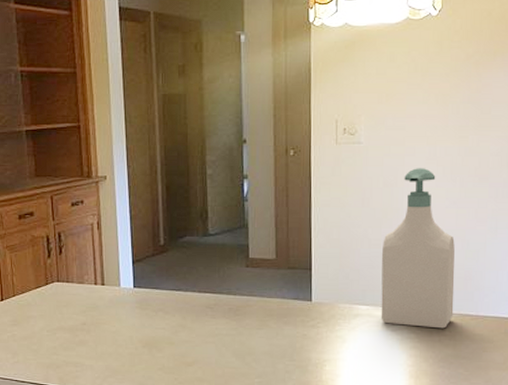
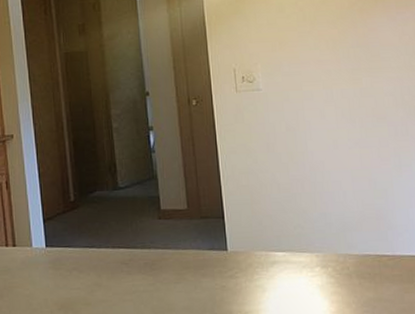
soap bottle: present [380,168,455,329] -> none [291,111,371,271]

